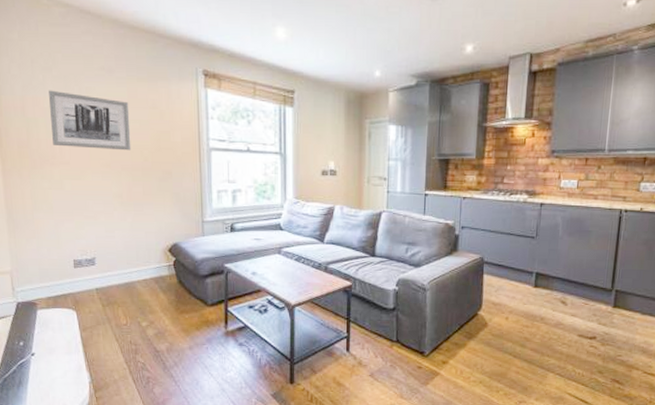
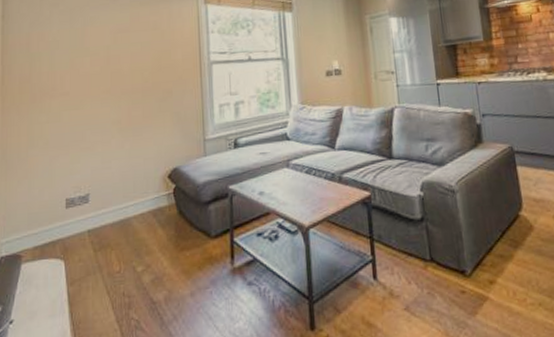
wall art: present [49,90,132,151] -> none [54,23,132,78]

